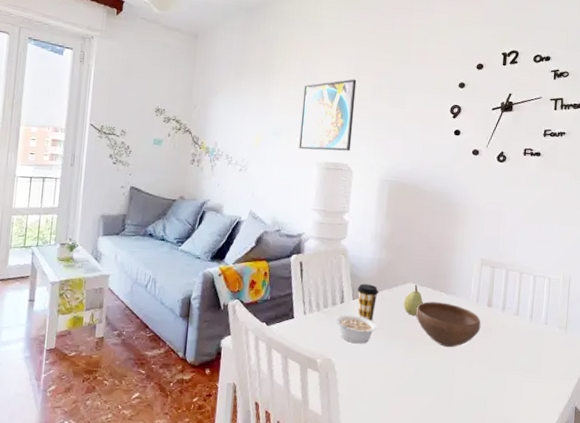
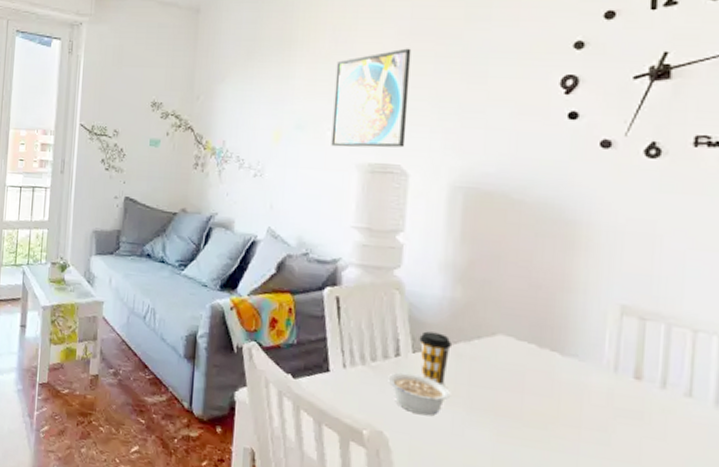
fruit: present [404,285,423,315] -> none [492,338,523,383]
bowl: present [415,301,481,347] -> none [510,364,623,436]

